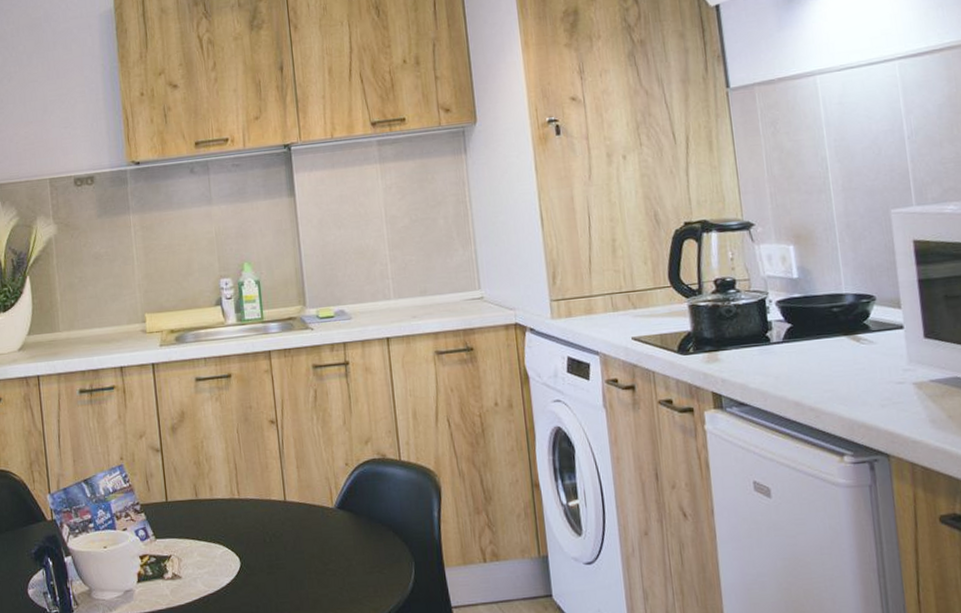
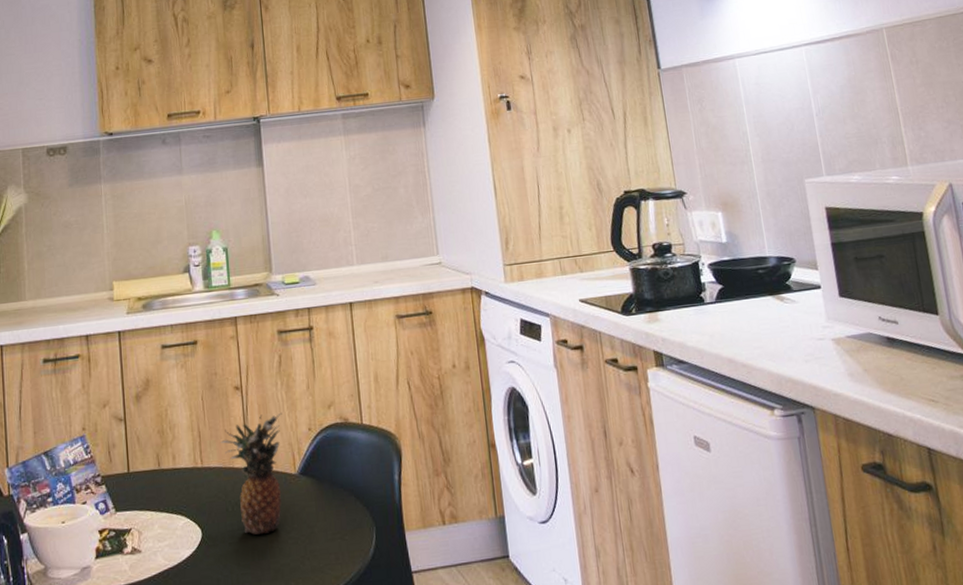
fruit: none [257,447,319,565] -> present [221,412,282,535]

